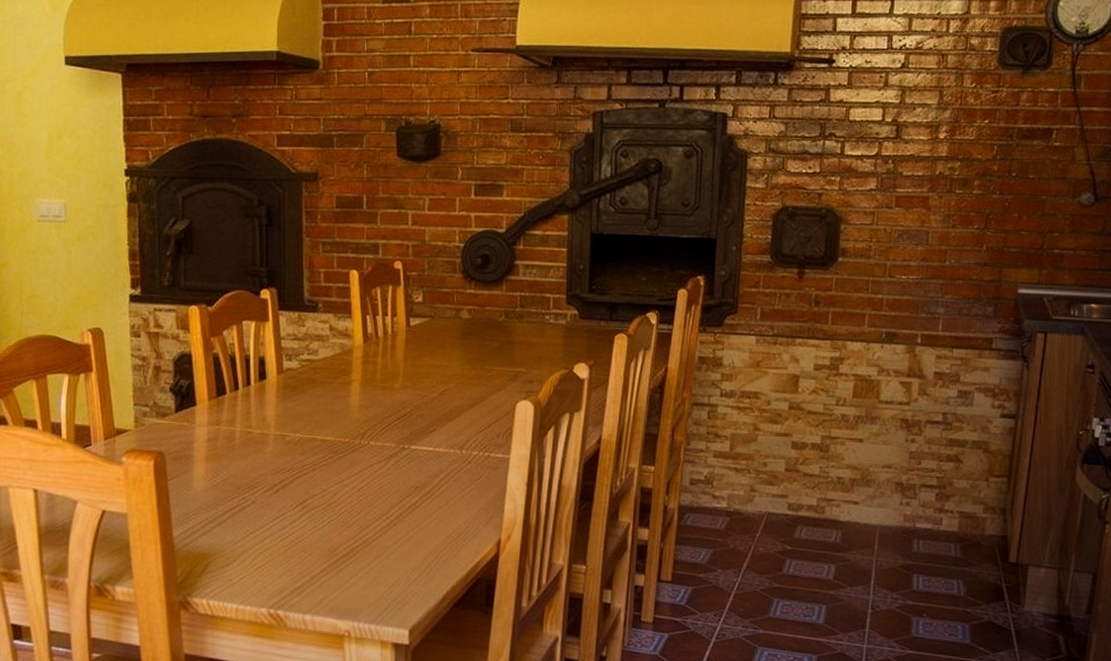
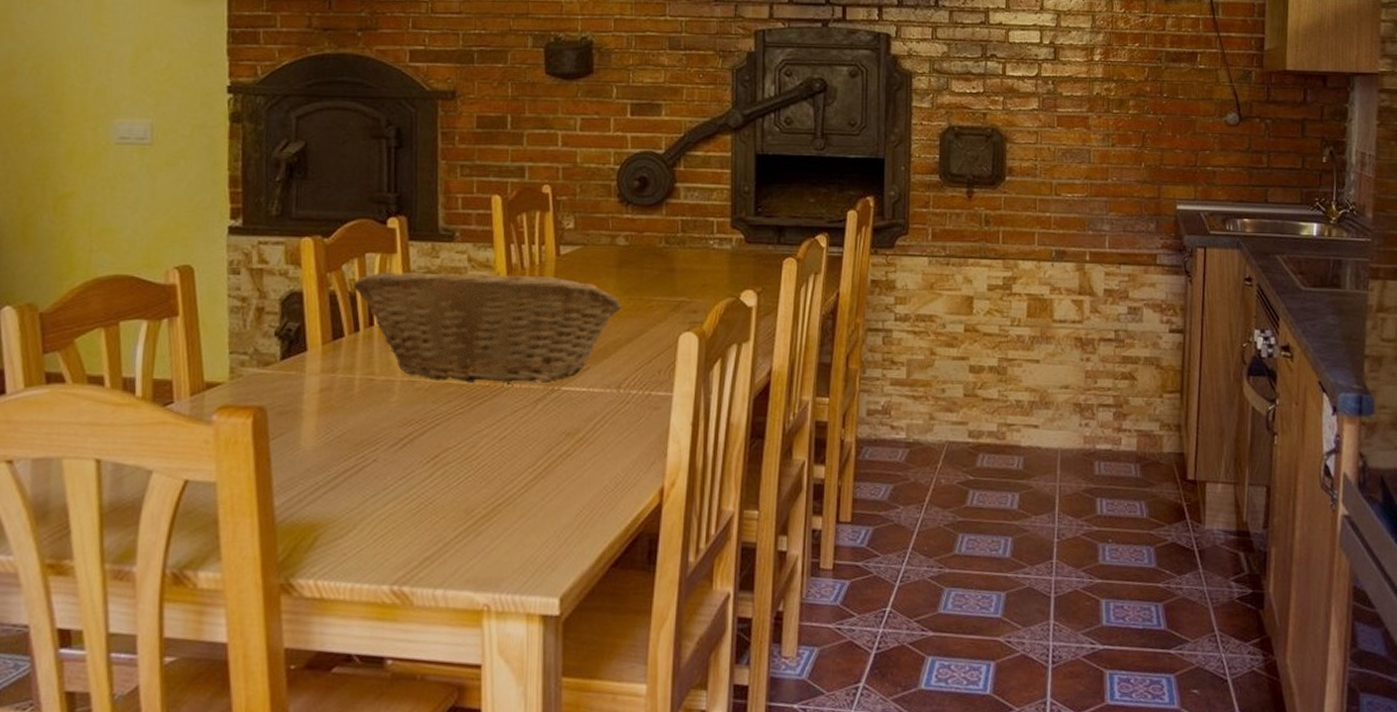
fruit basket: none [233,337,466,440] -> present [354,271,623,383]

